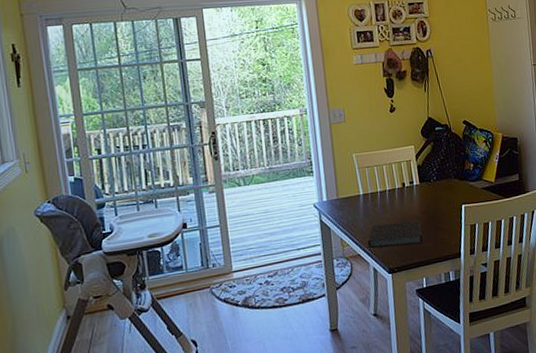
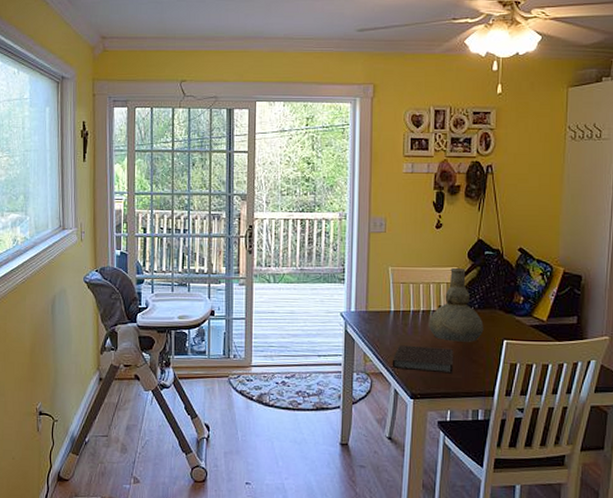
vase: none [395,146,444,215] -> present [429,268,484,342]

